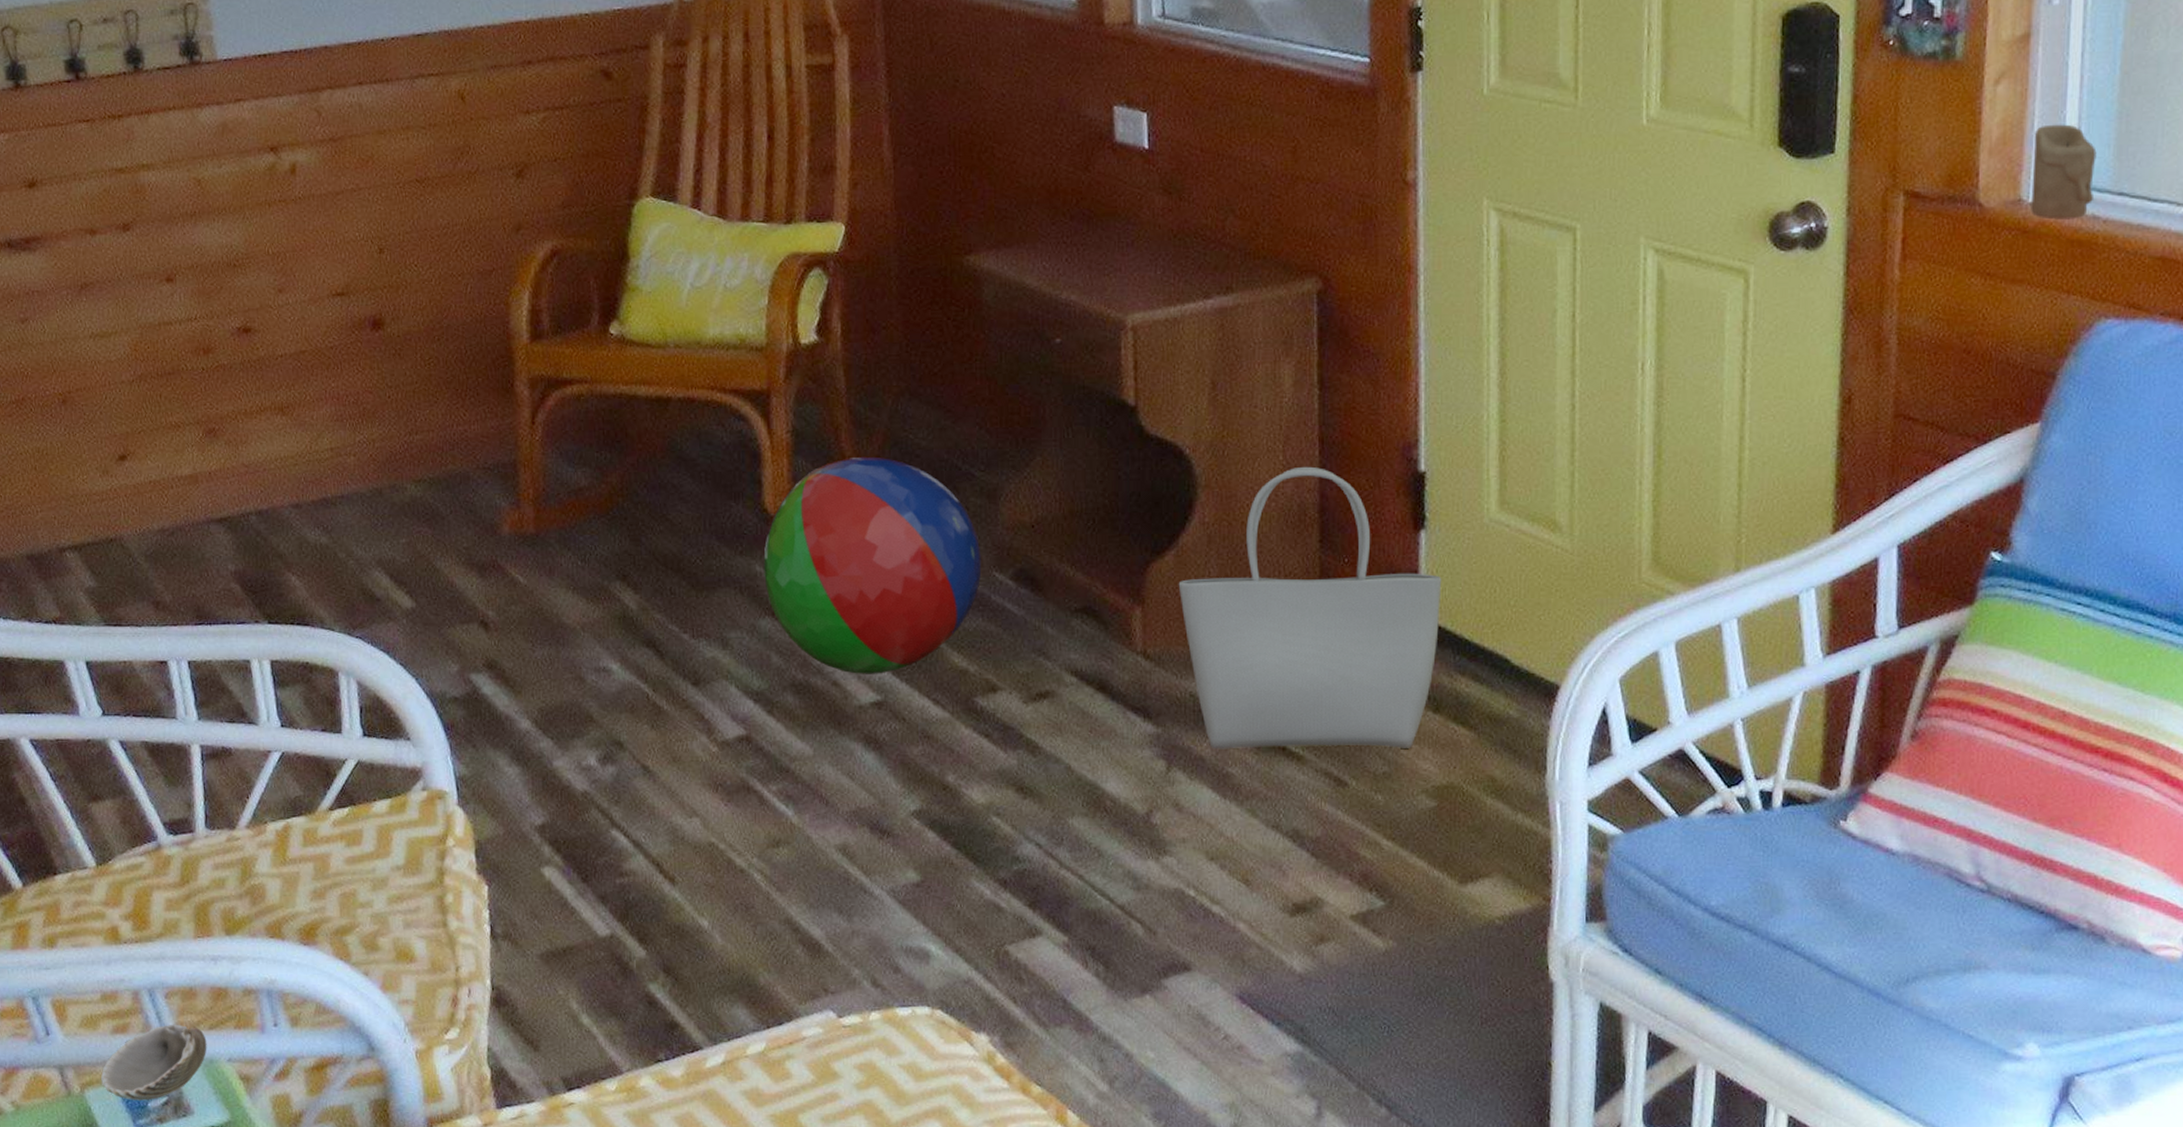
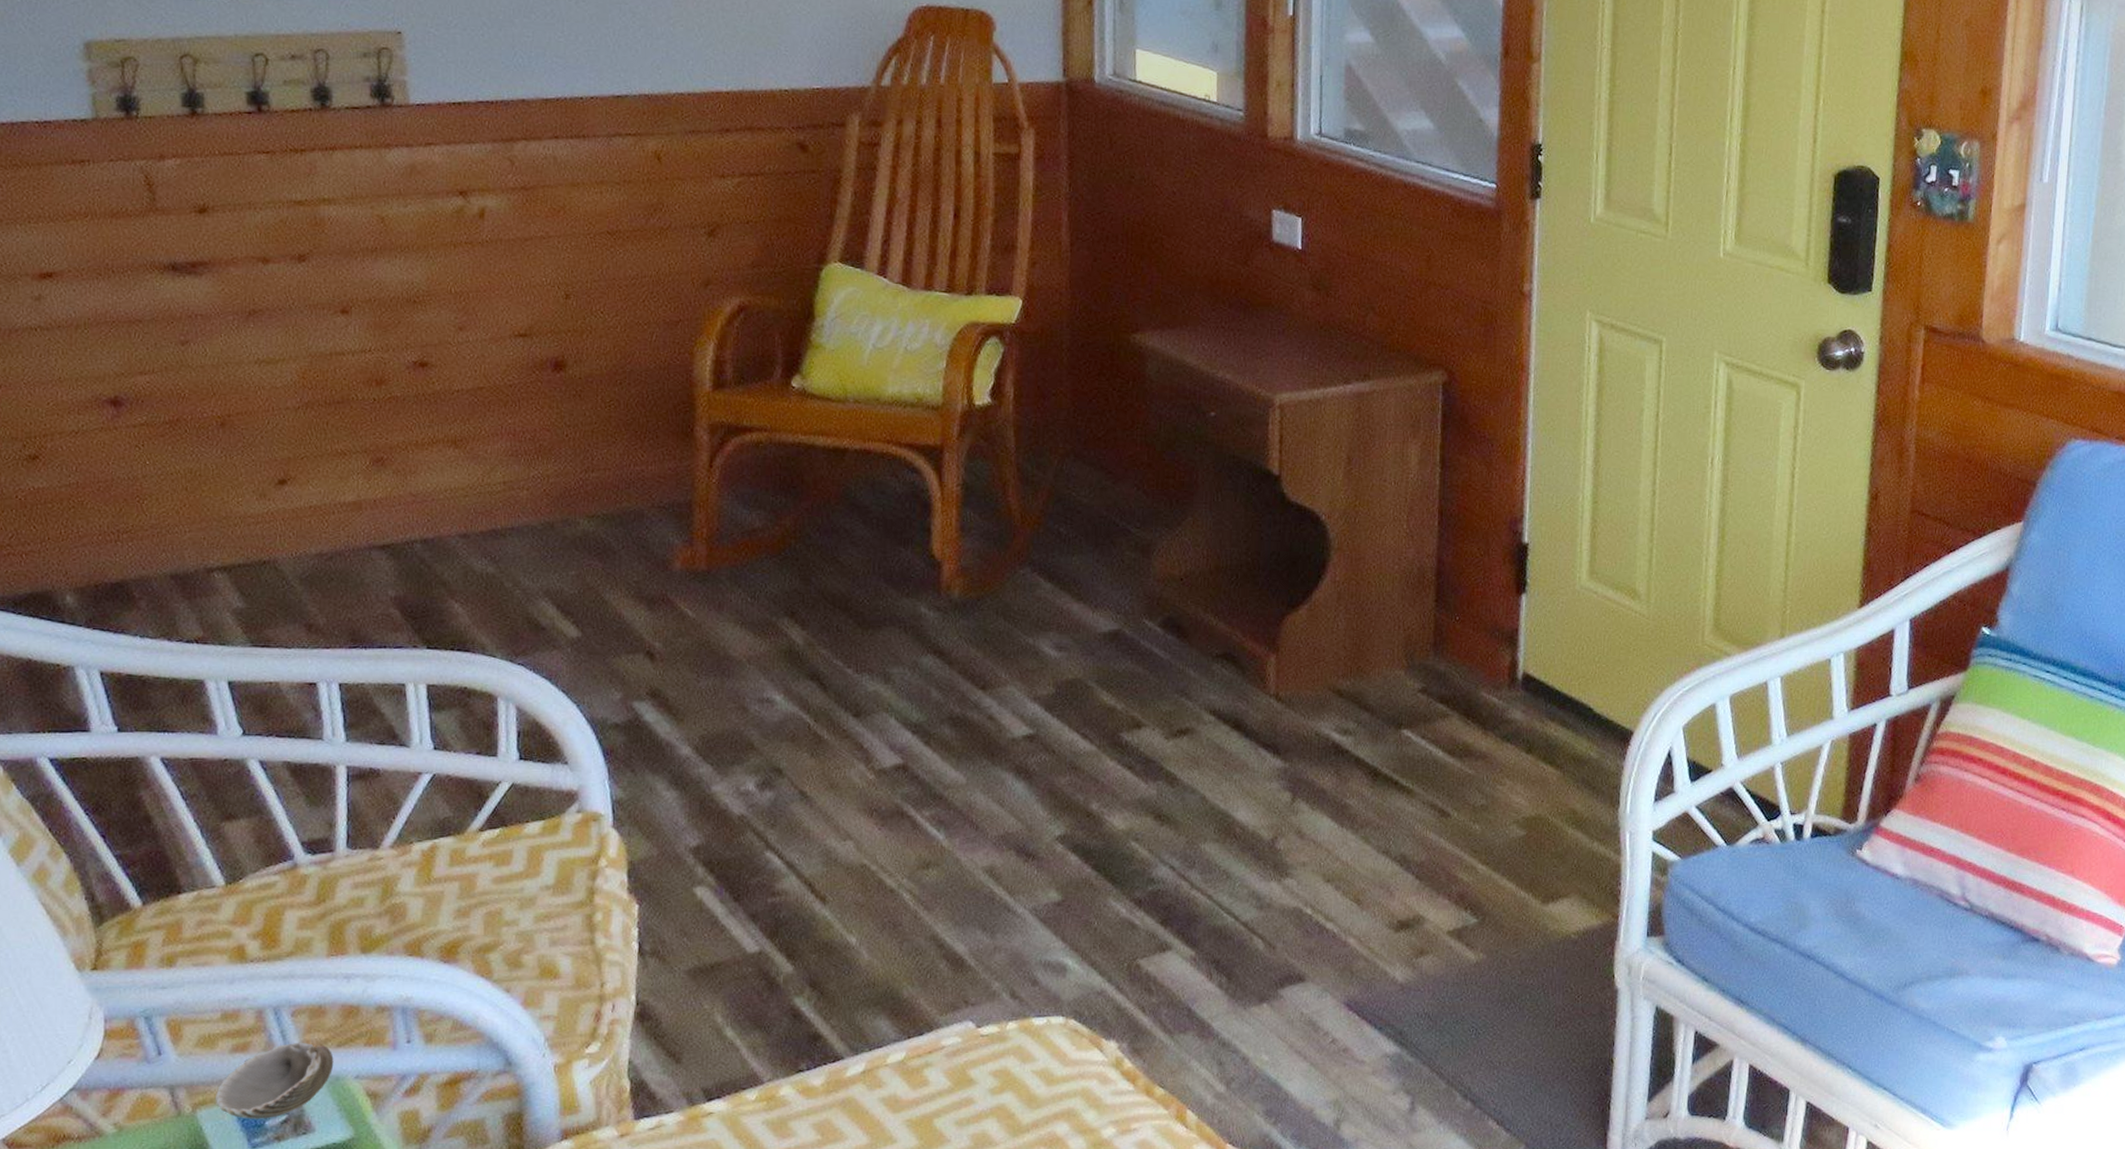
beach ball: present [764,456,982,674] -> none [928,510,1133,710]
tote bag: present [1178,466,1442,749] -> none [1309,535,1539,784]
candle: present [2030,124,2097,220] -> none [2021,279,2072,357]

